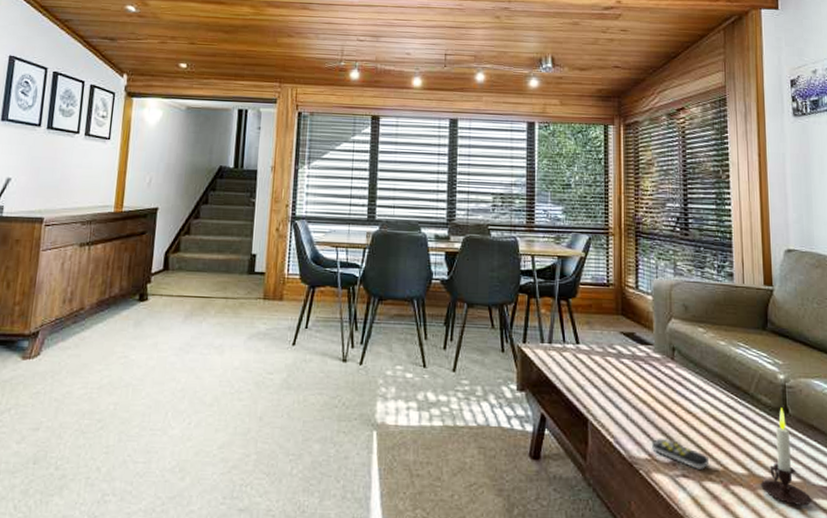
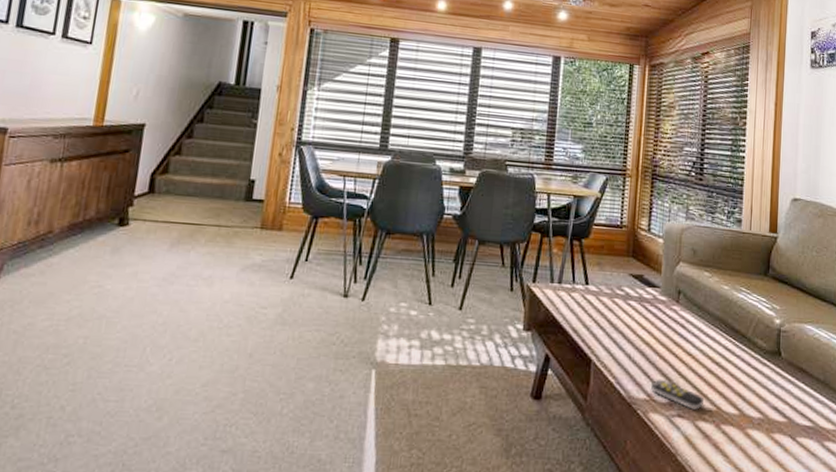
candle: present [761,408,812,506] -> none [750,351,795,444]

